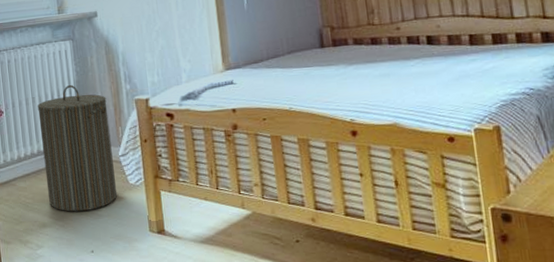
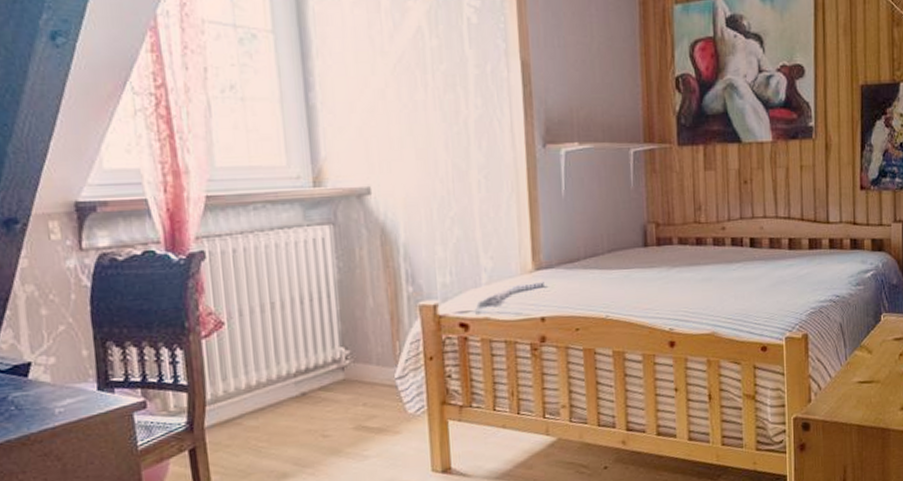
laundry hamper: present [37,85,118,212] -> none [279,286,391,455]

